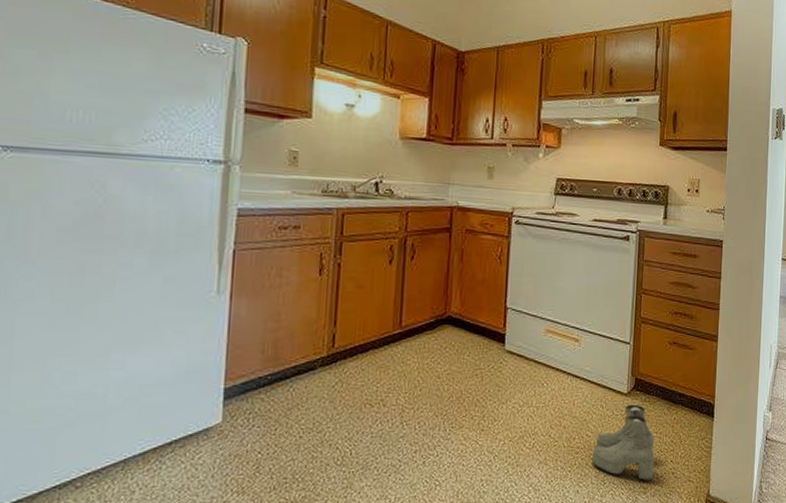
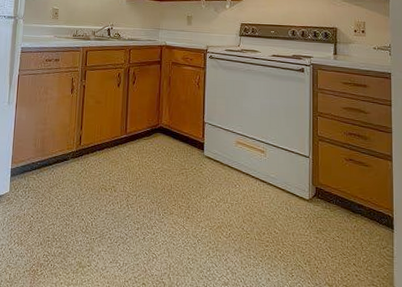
boots: present [592,404,655,481] -> none [280,209,338,279]

